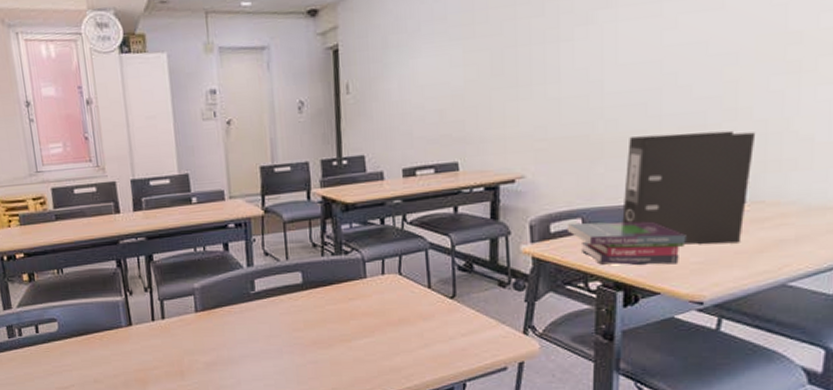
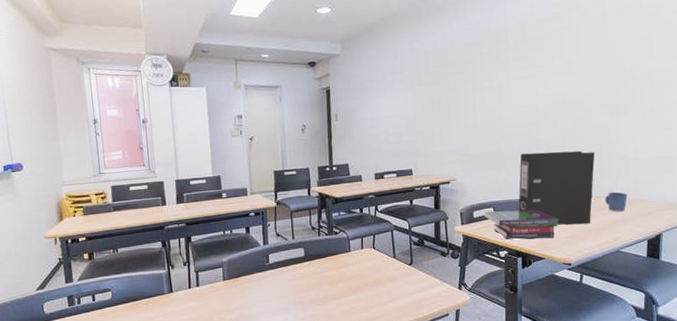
mug: none [767,194,808,226] -> present [605,192,628,212]

